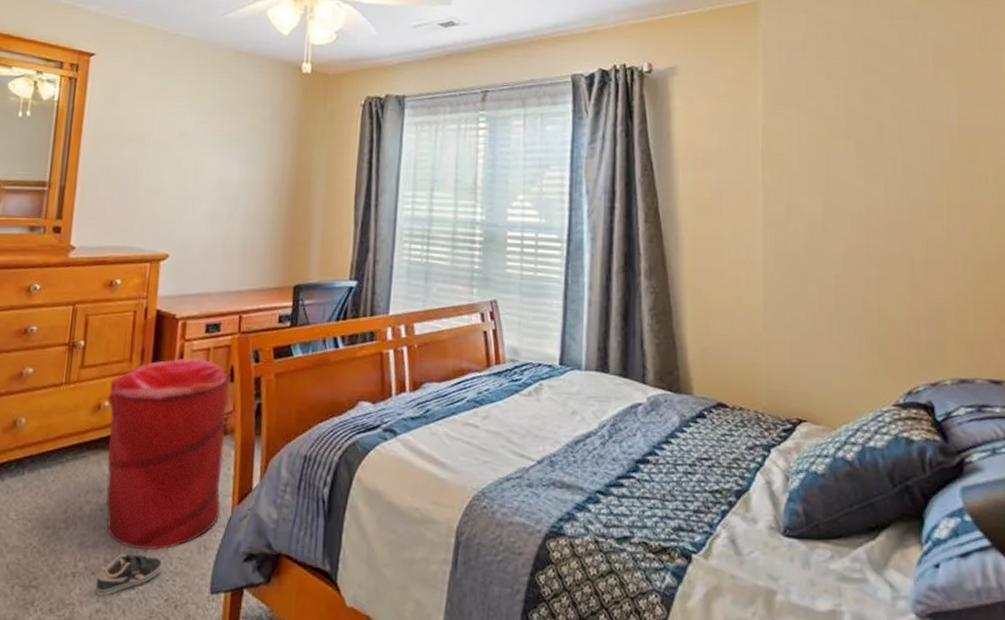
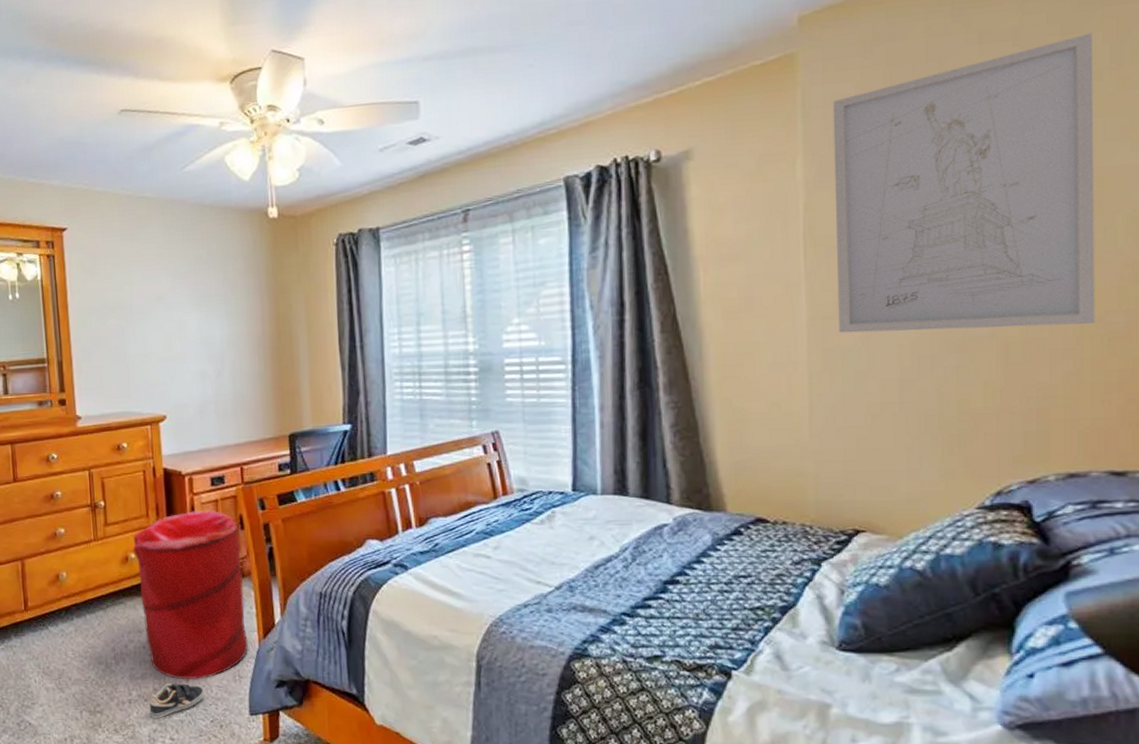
wall art: none [785,23,976,253] -> present [832,33,1095,334]

